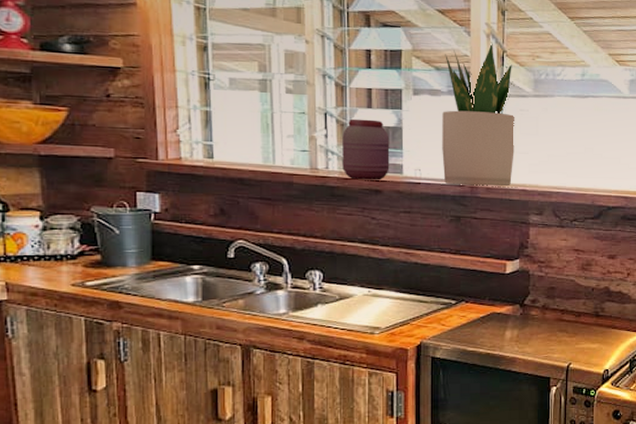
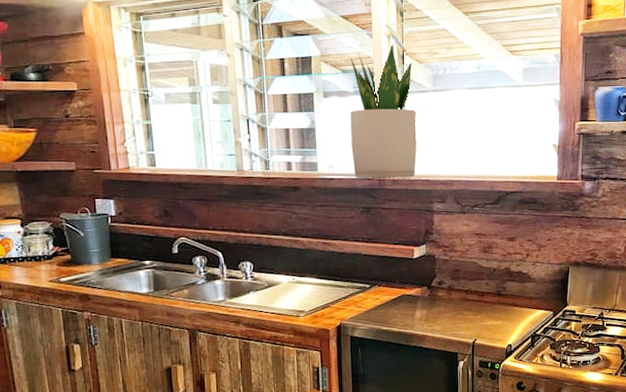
jar: present [342,118,390,180] -> none [263,123,306,179]

